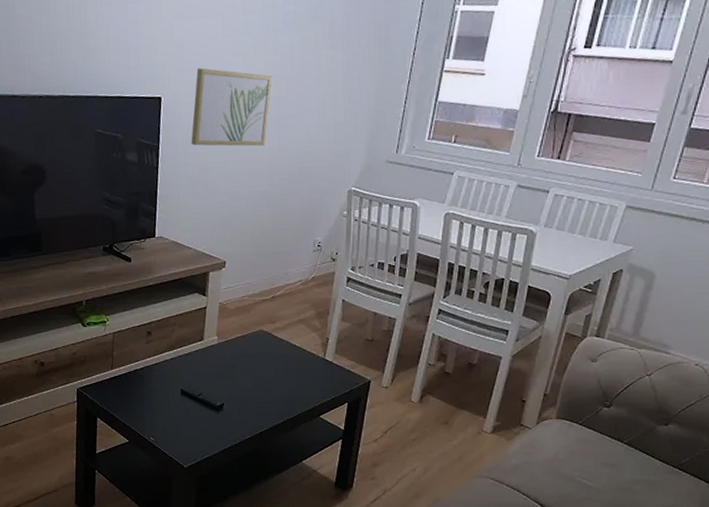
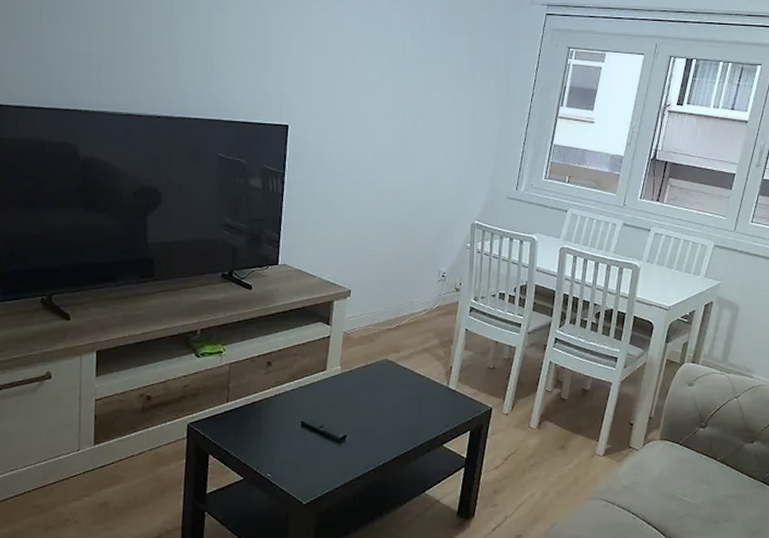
wall art: present [191,68,273,146] -> none [318,99,400,178]

